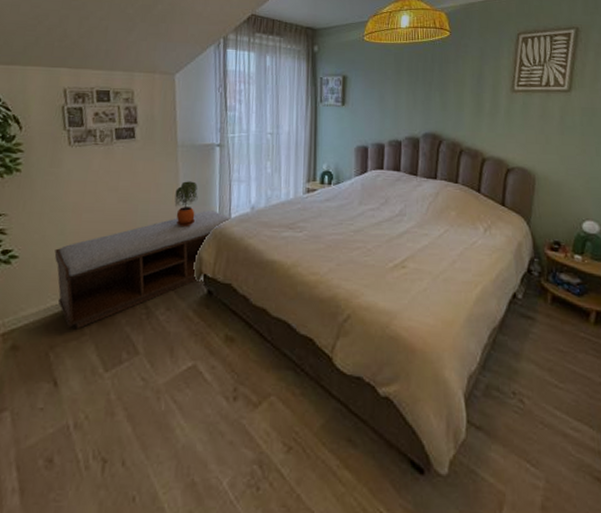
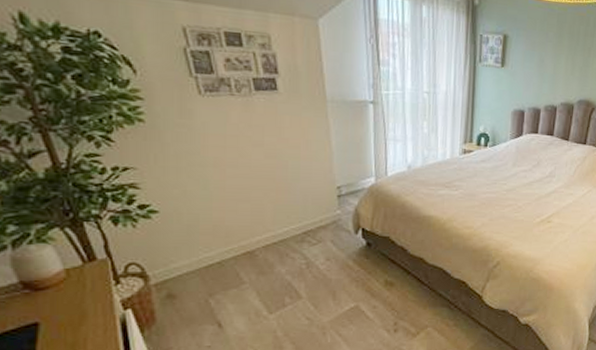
bench: present [54,210,231,330] -> none [200,168,388,279]
potted plant: present [174,181,198,226] -> none [327,138,352,184]

